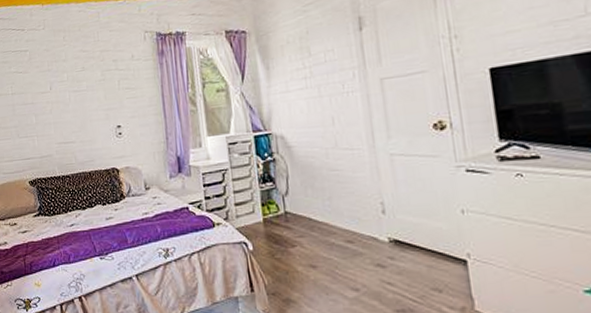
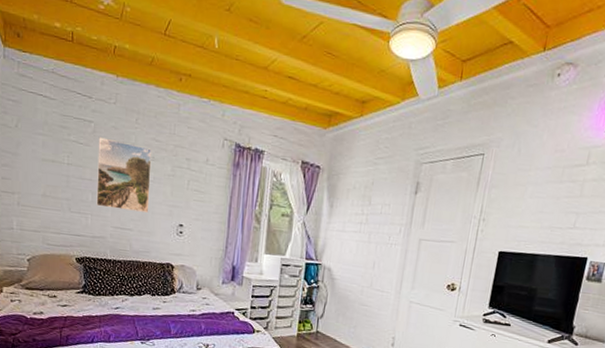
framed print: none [34,60,87,127] -> present [96,137,152,213]

